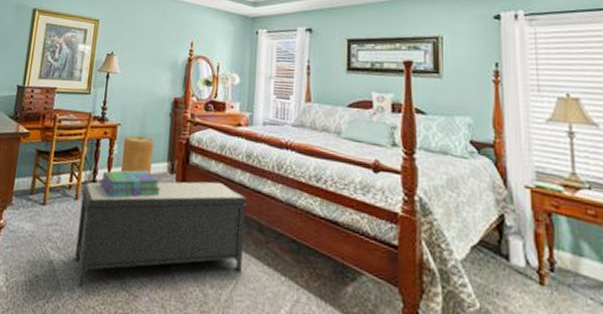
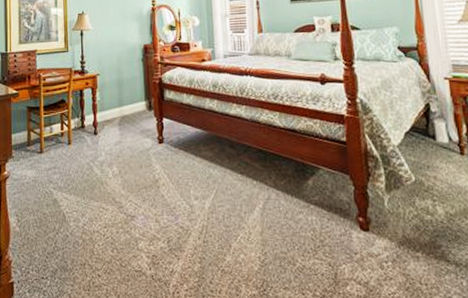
bench: present [75,181,248,286] -> none [72,111,220,215]
stack of books: present [99,170,161,198] -> none [88,111,142,139]
basket: present [120,135,155,174] -> none [104,82,132,115]

